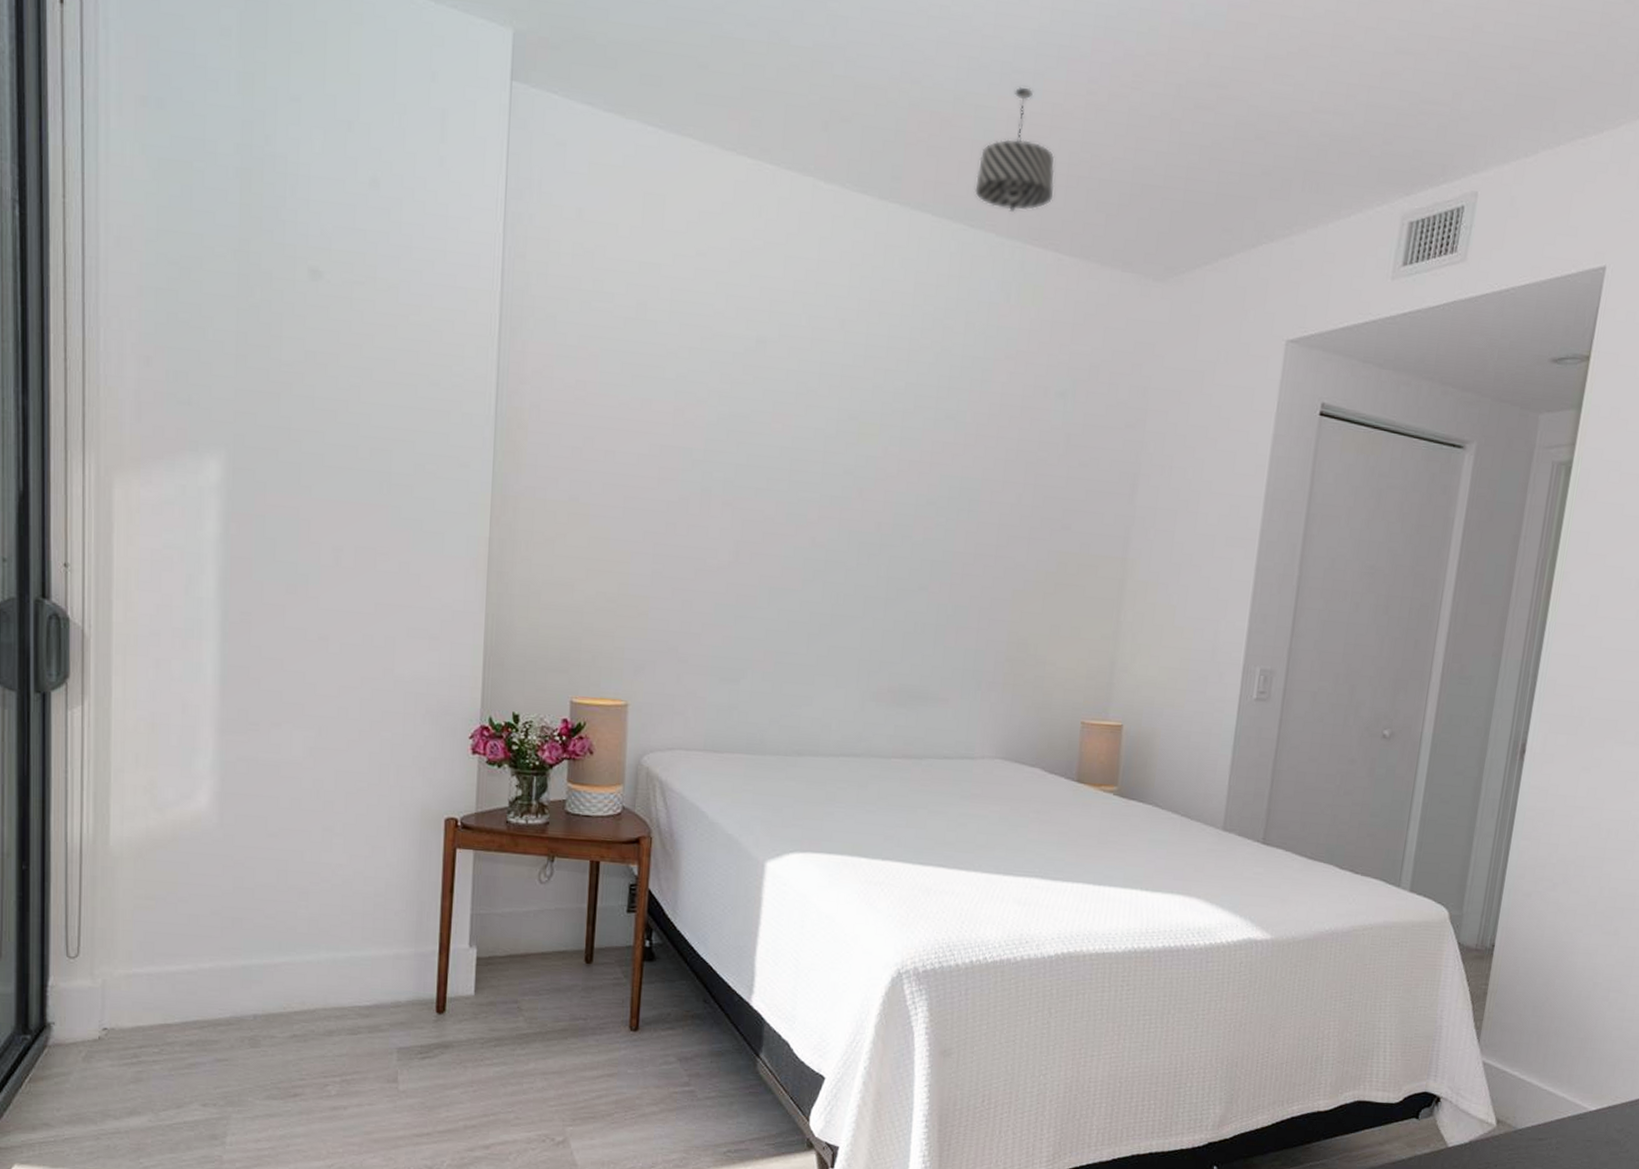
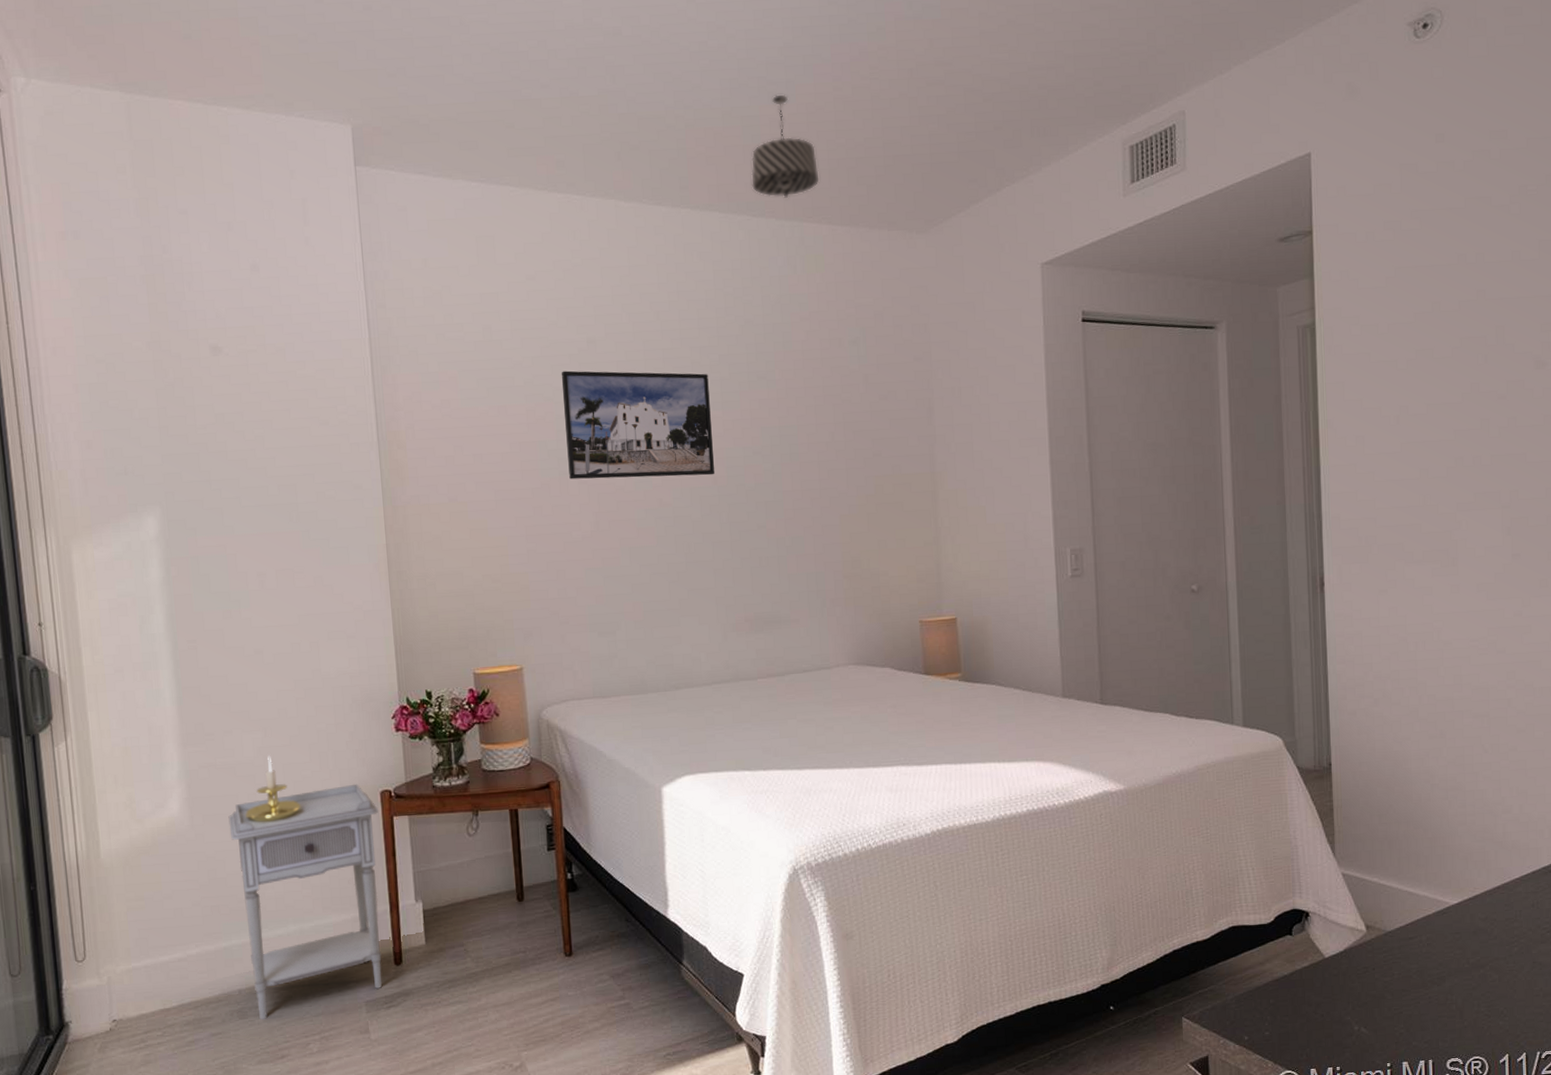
nightstand: none [264,805,440,1051] -> present [228,784,382,1020]
candle holder: none [285,758,352,834] -> present [245,755,302,823]
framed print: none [712,370,890,520] -> present [561,370,715,480]

